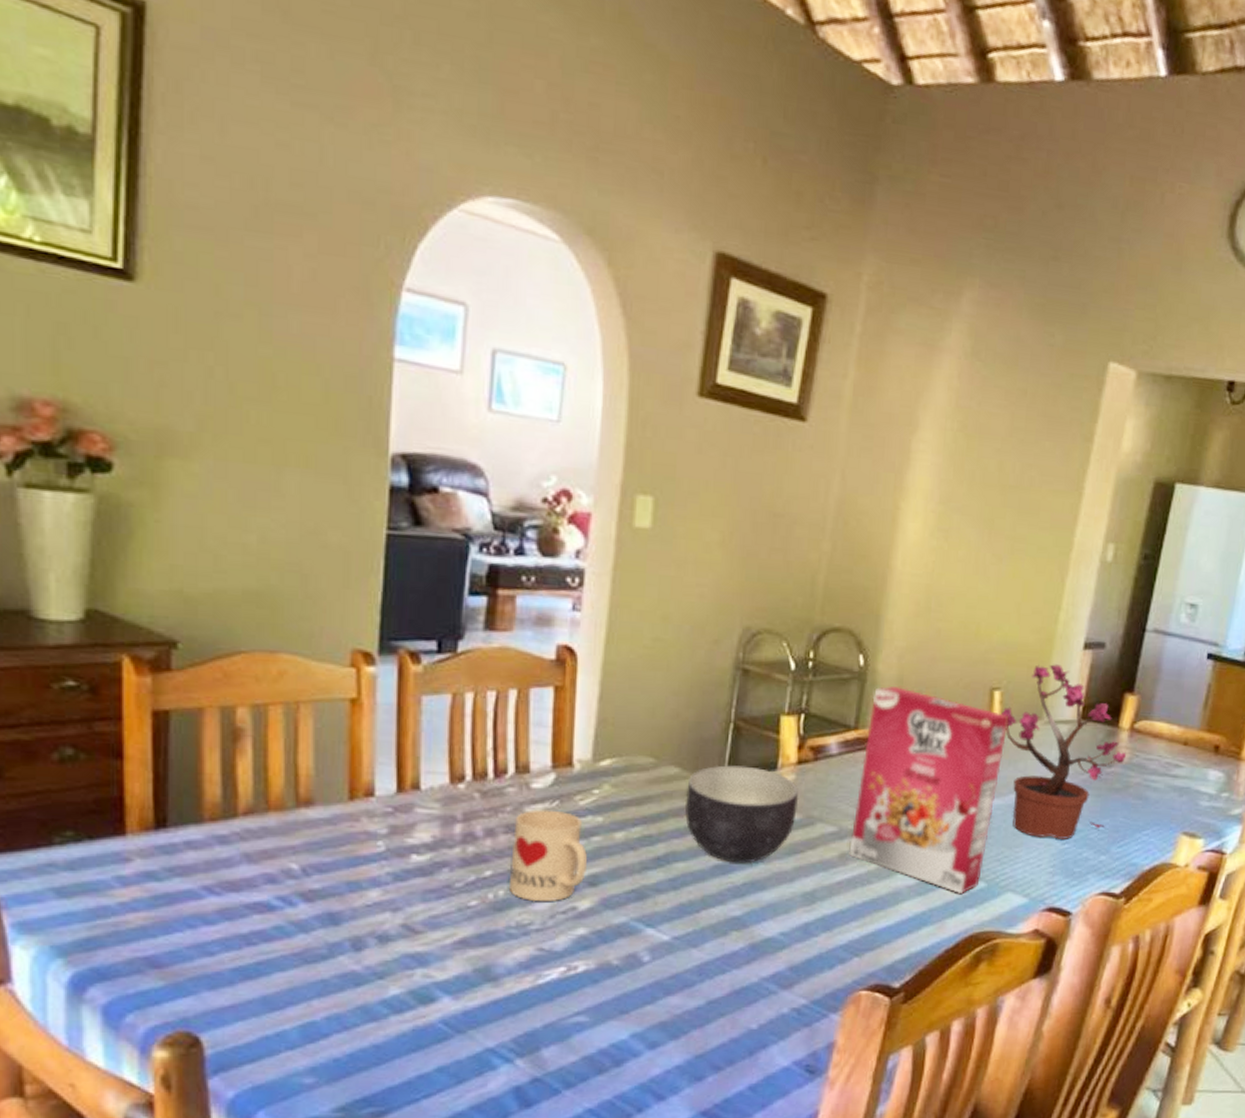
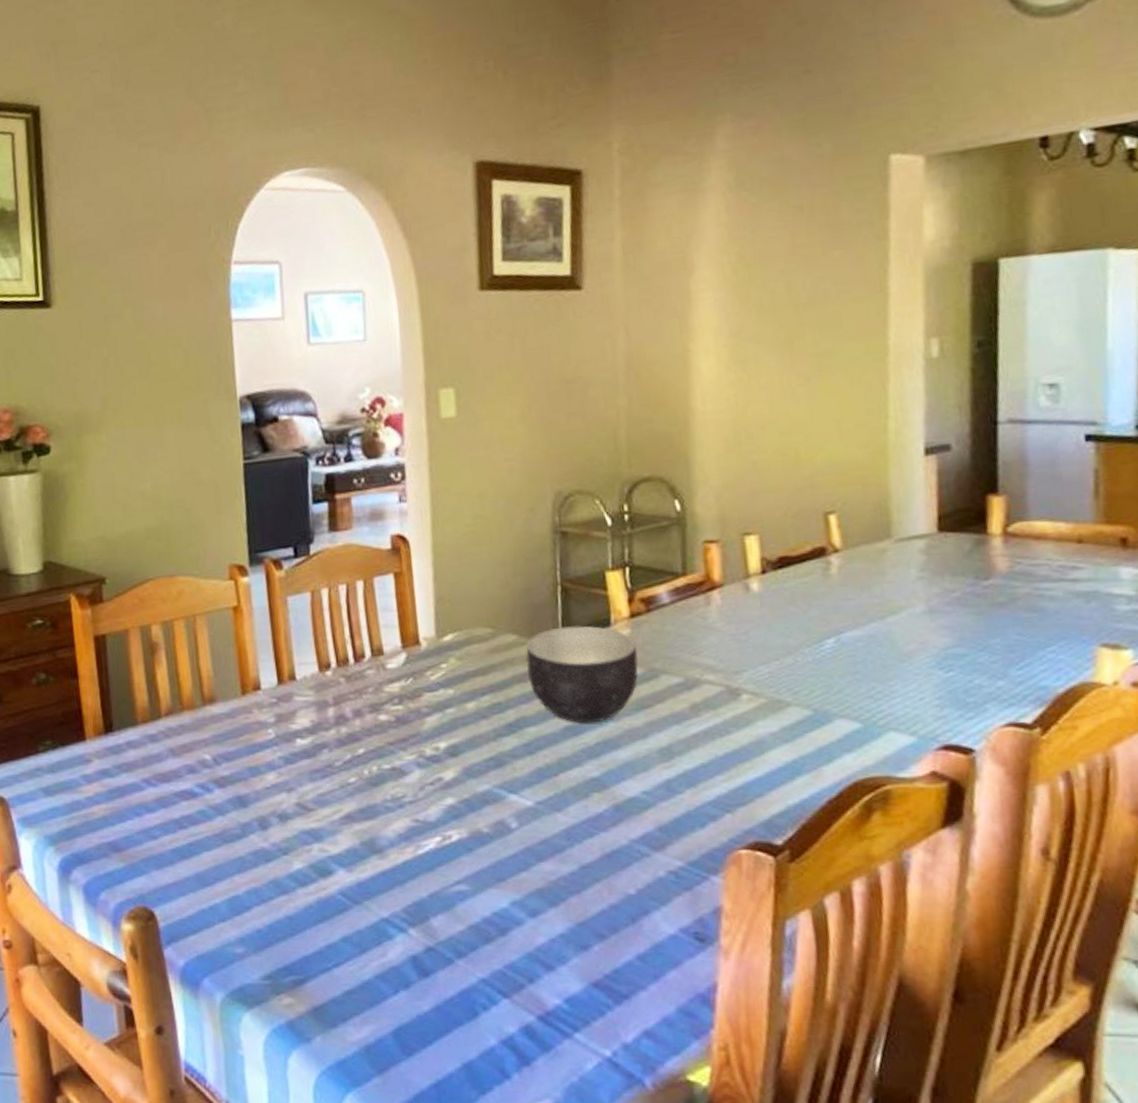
mug: present [508,809,588,902] -> none [377,687,446,776]
cereal box: present [849,685,1009,895] -> none [696,525,854,738]
potted plant: present [990,664,1127,839] -> none [842,476,1006,667]

